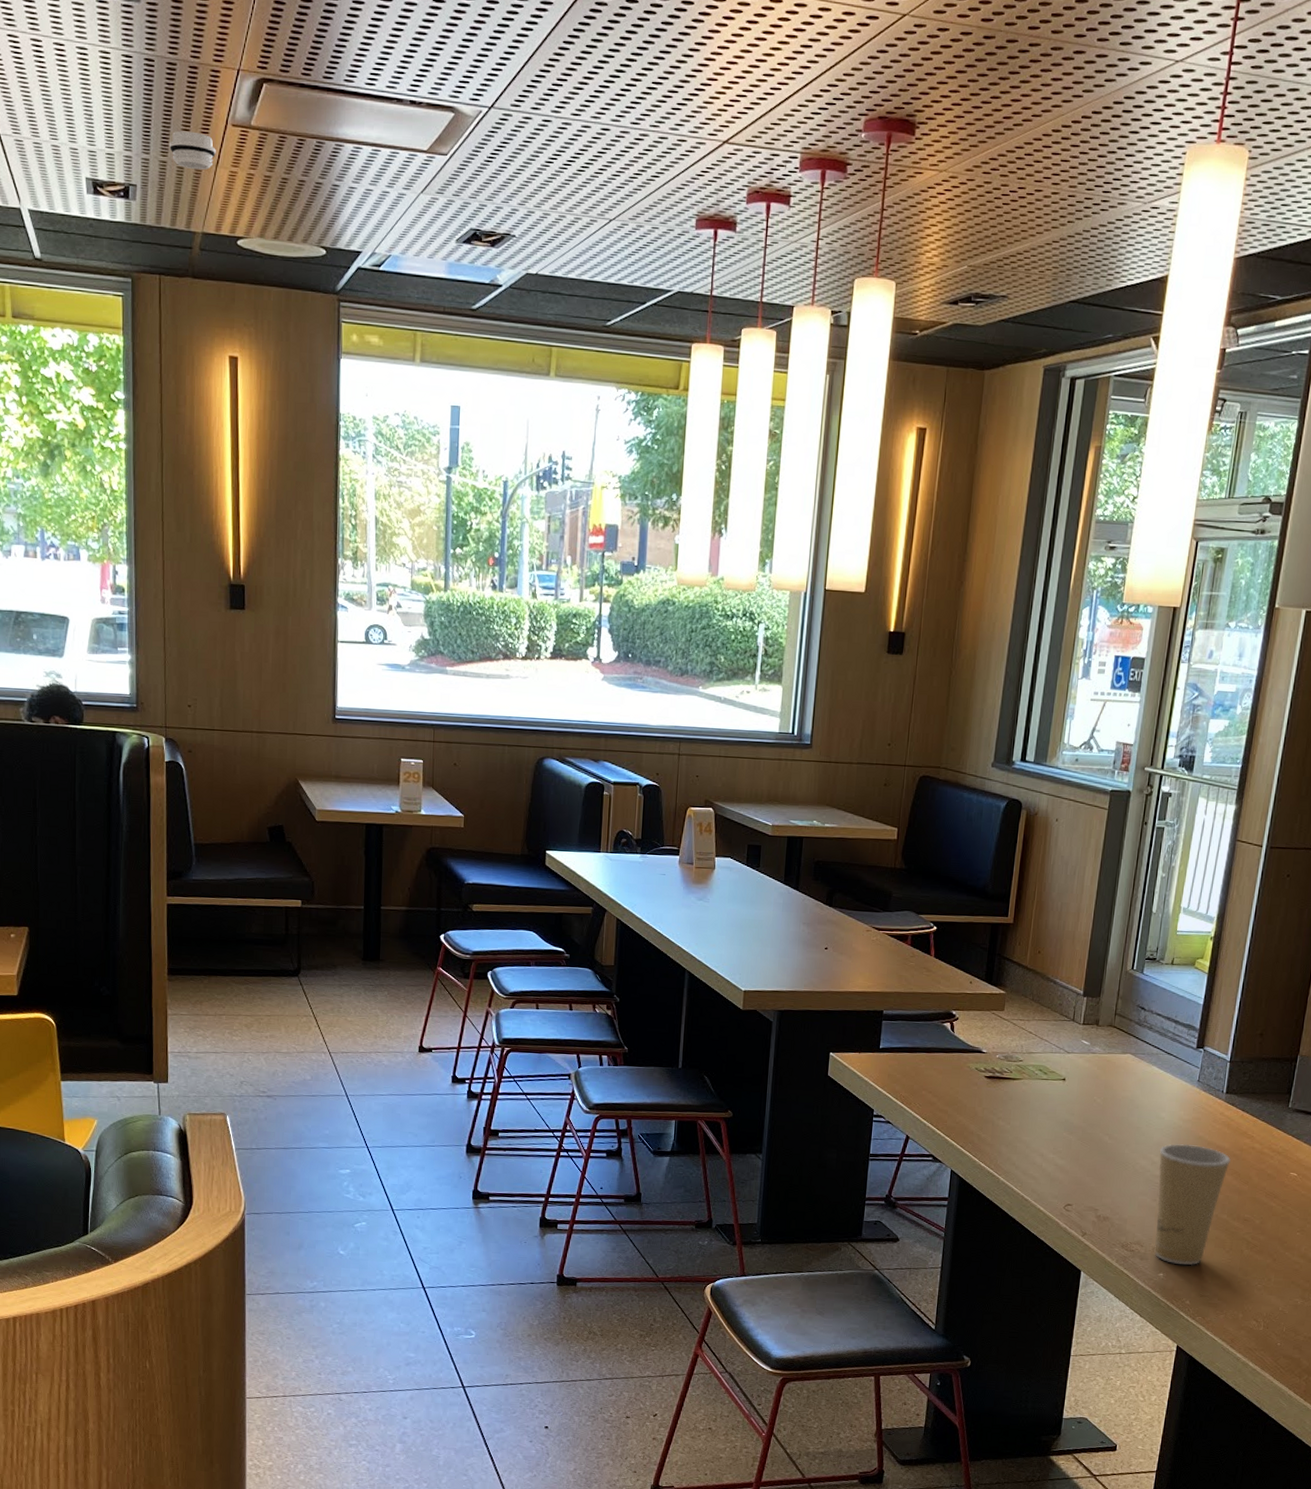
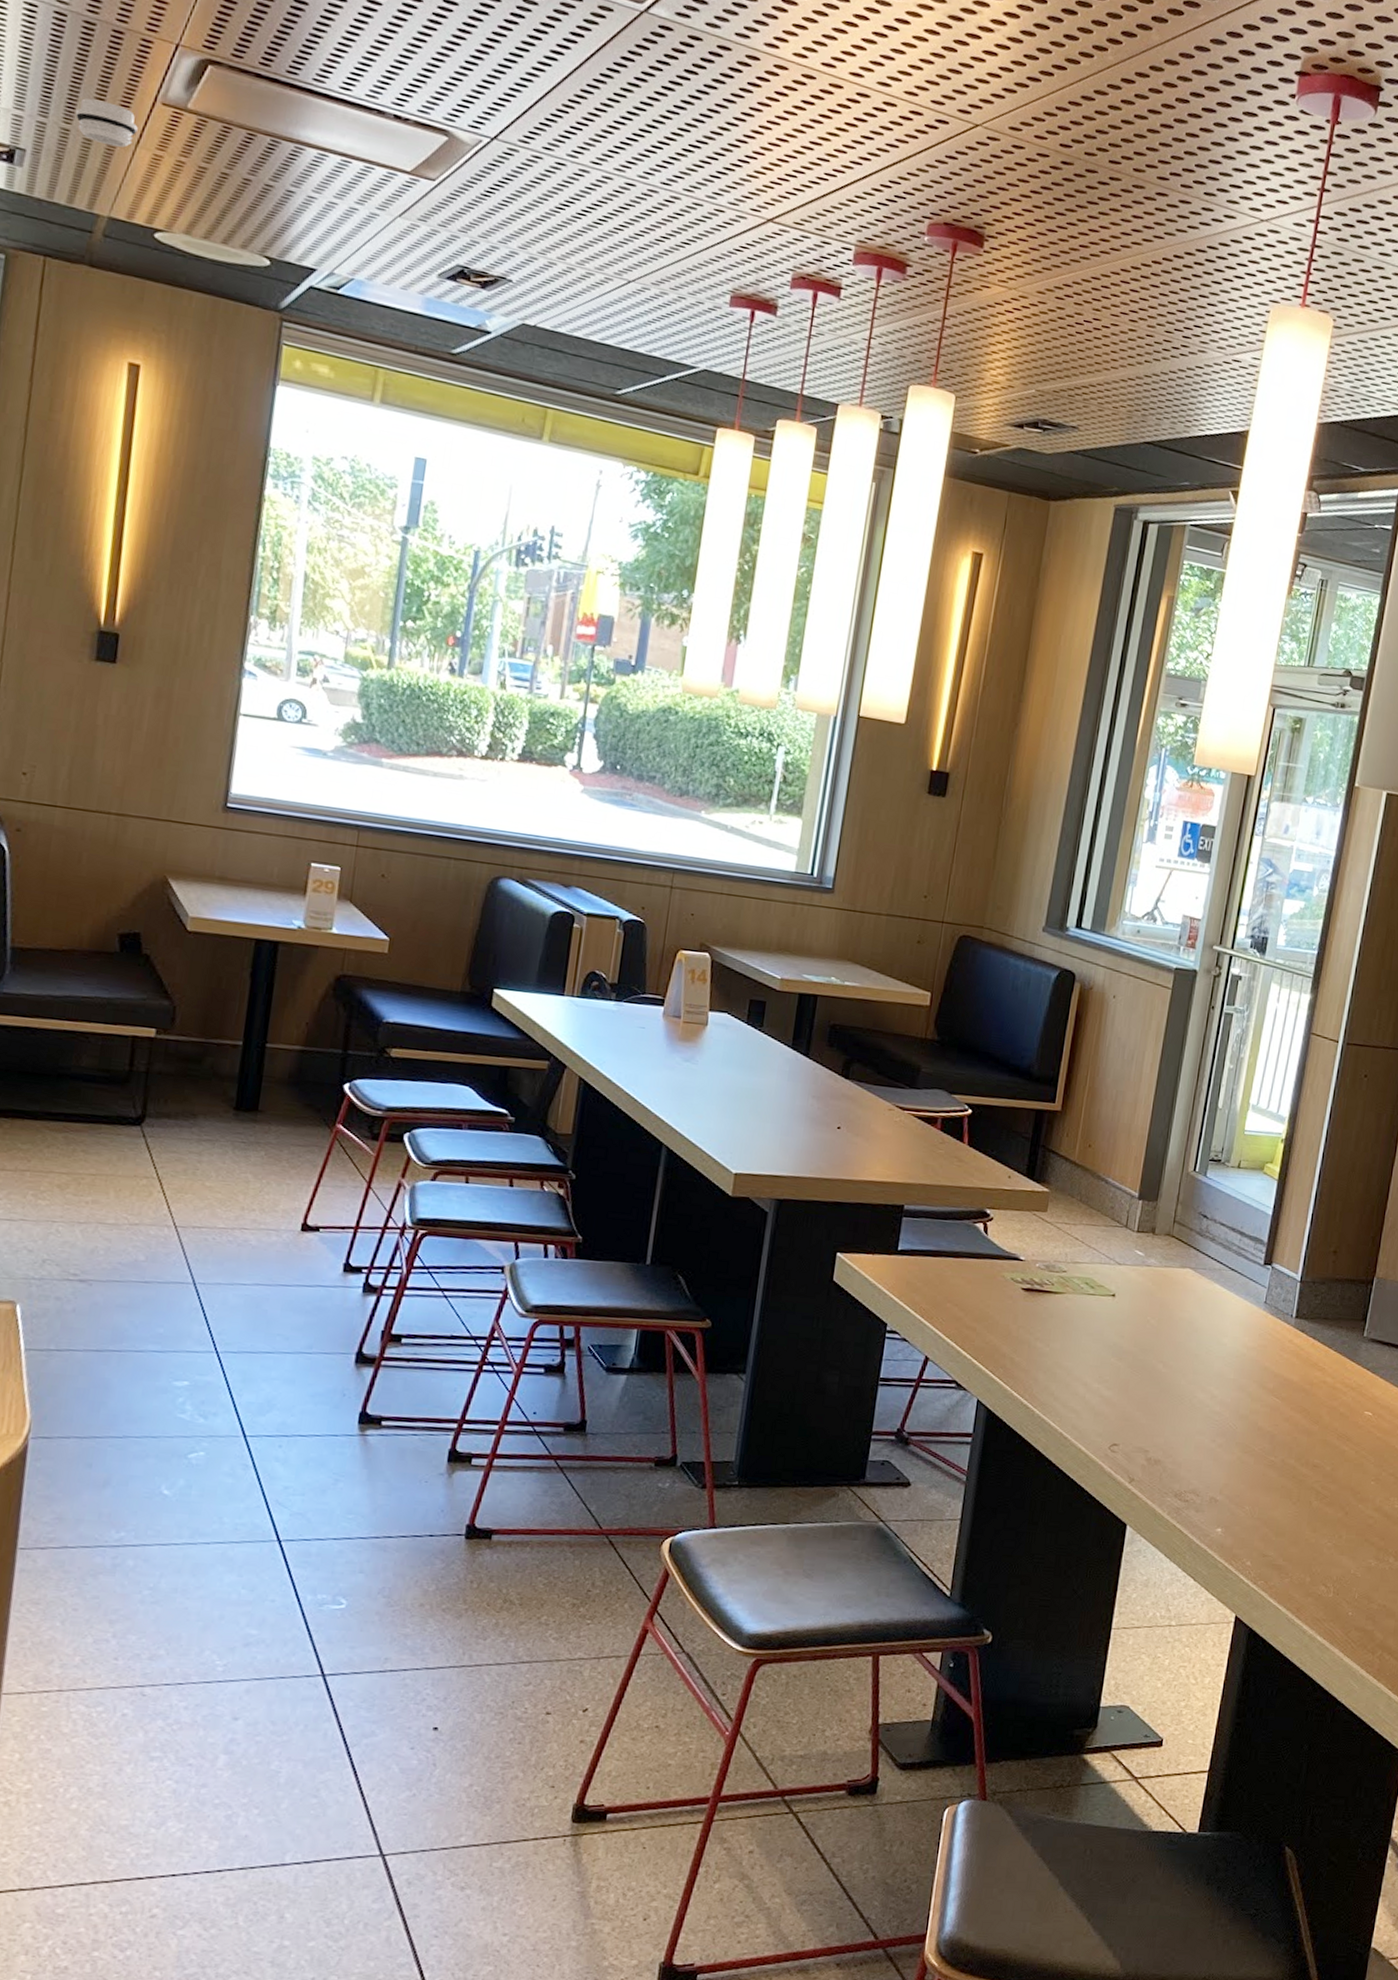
paper cup: present [1154,1143,1231,1266] -> none [1211,1374,1300,1520]

